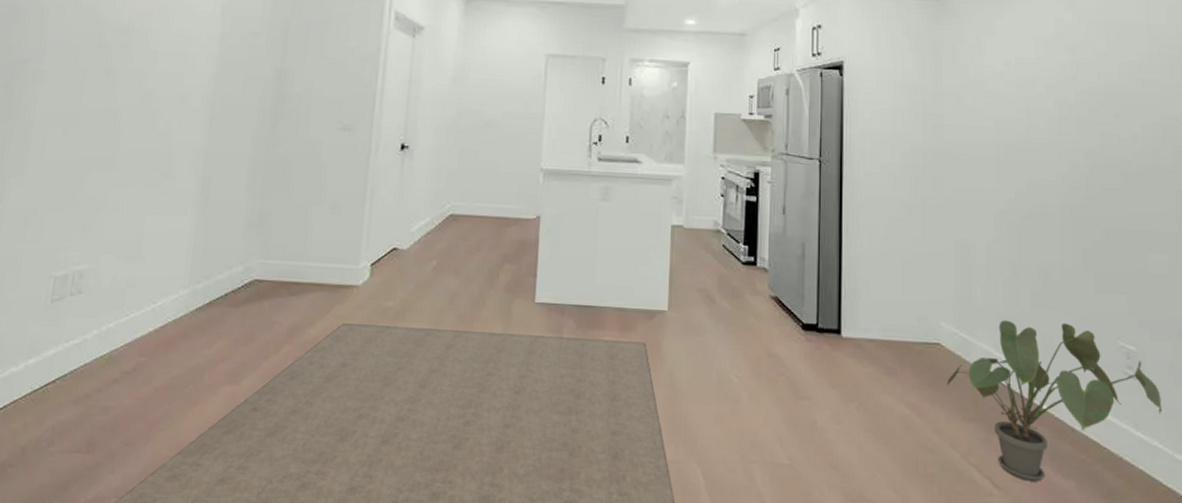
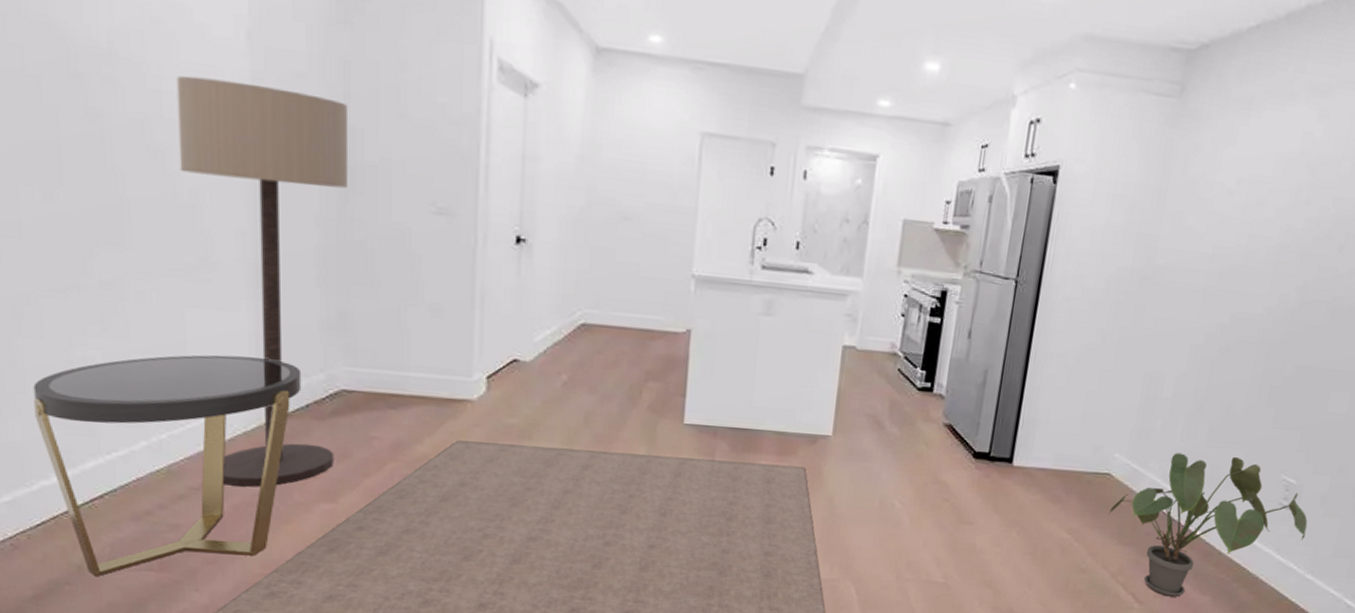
side table: none [19,252,226,459] -> present [33,355,302,577]
floor lamp: none [150,39,285,371] -> present [176,76,349,487]

